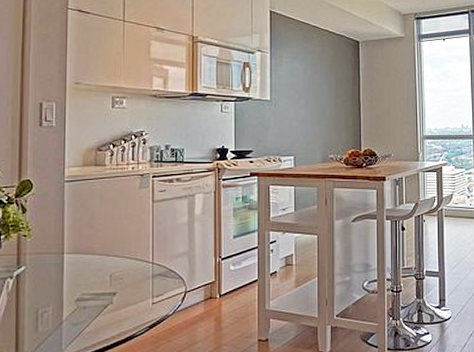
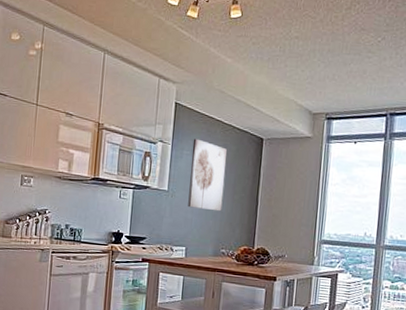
wall art: none [291,46,326,117] -> present [188,138,227,212]

